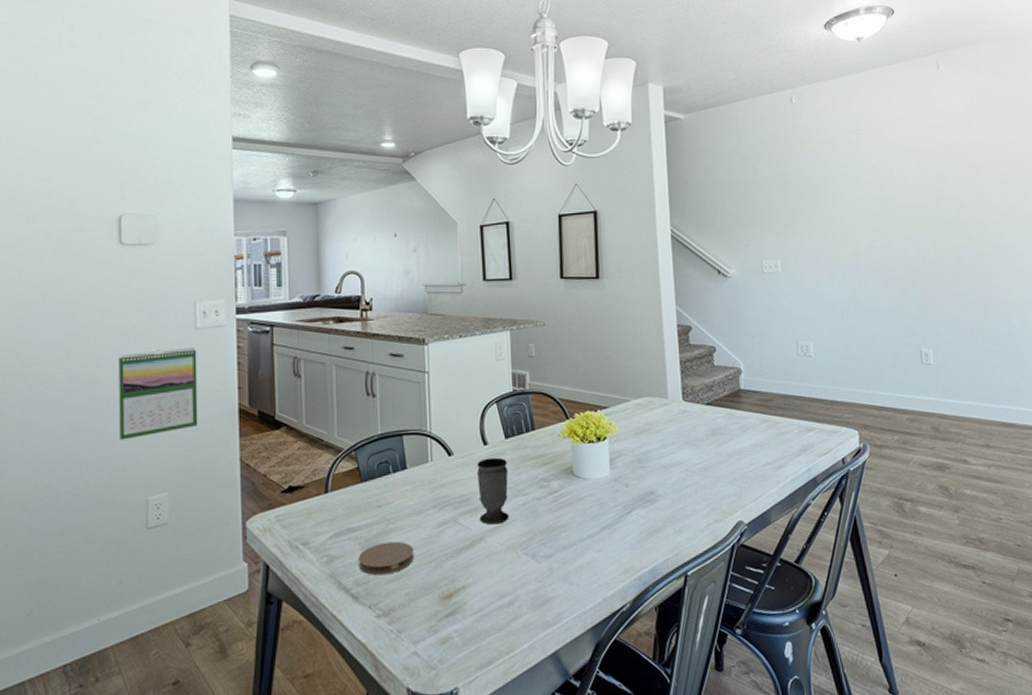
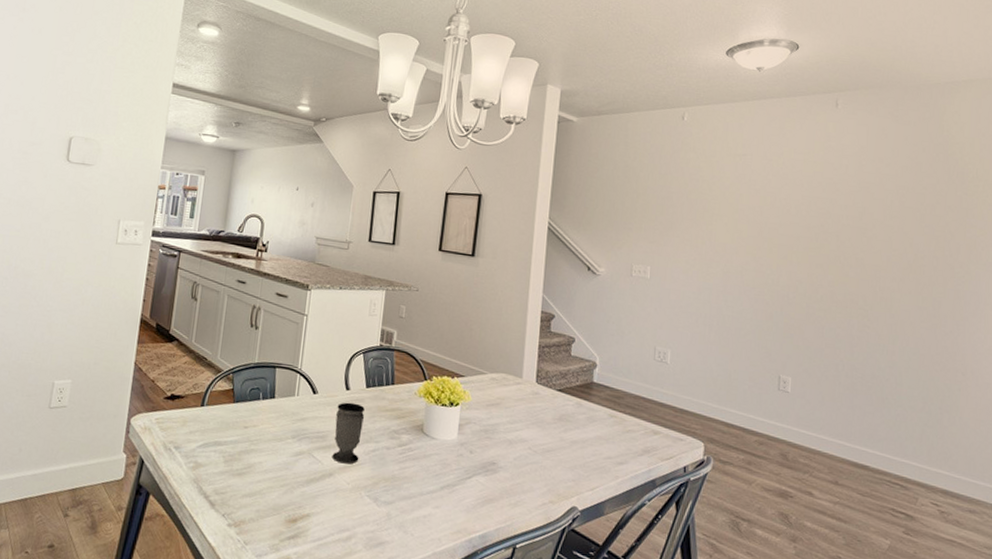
calendar: present [119,348,198,440] -> none [40,255,115,329]
coaster: present [359,541,414,576] -> none [220,460,270,490]

